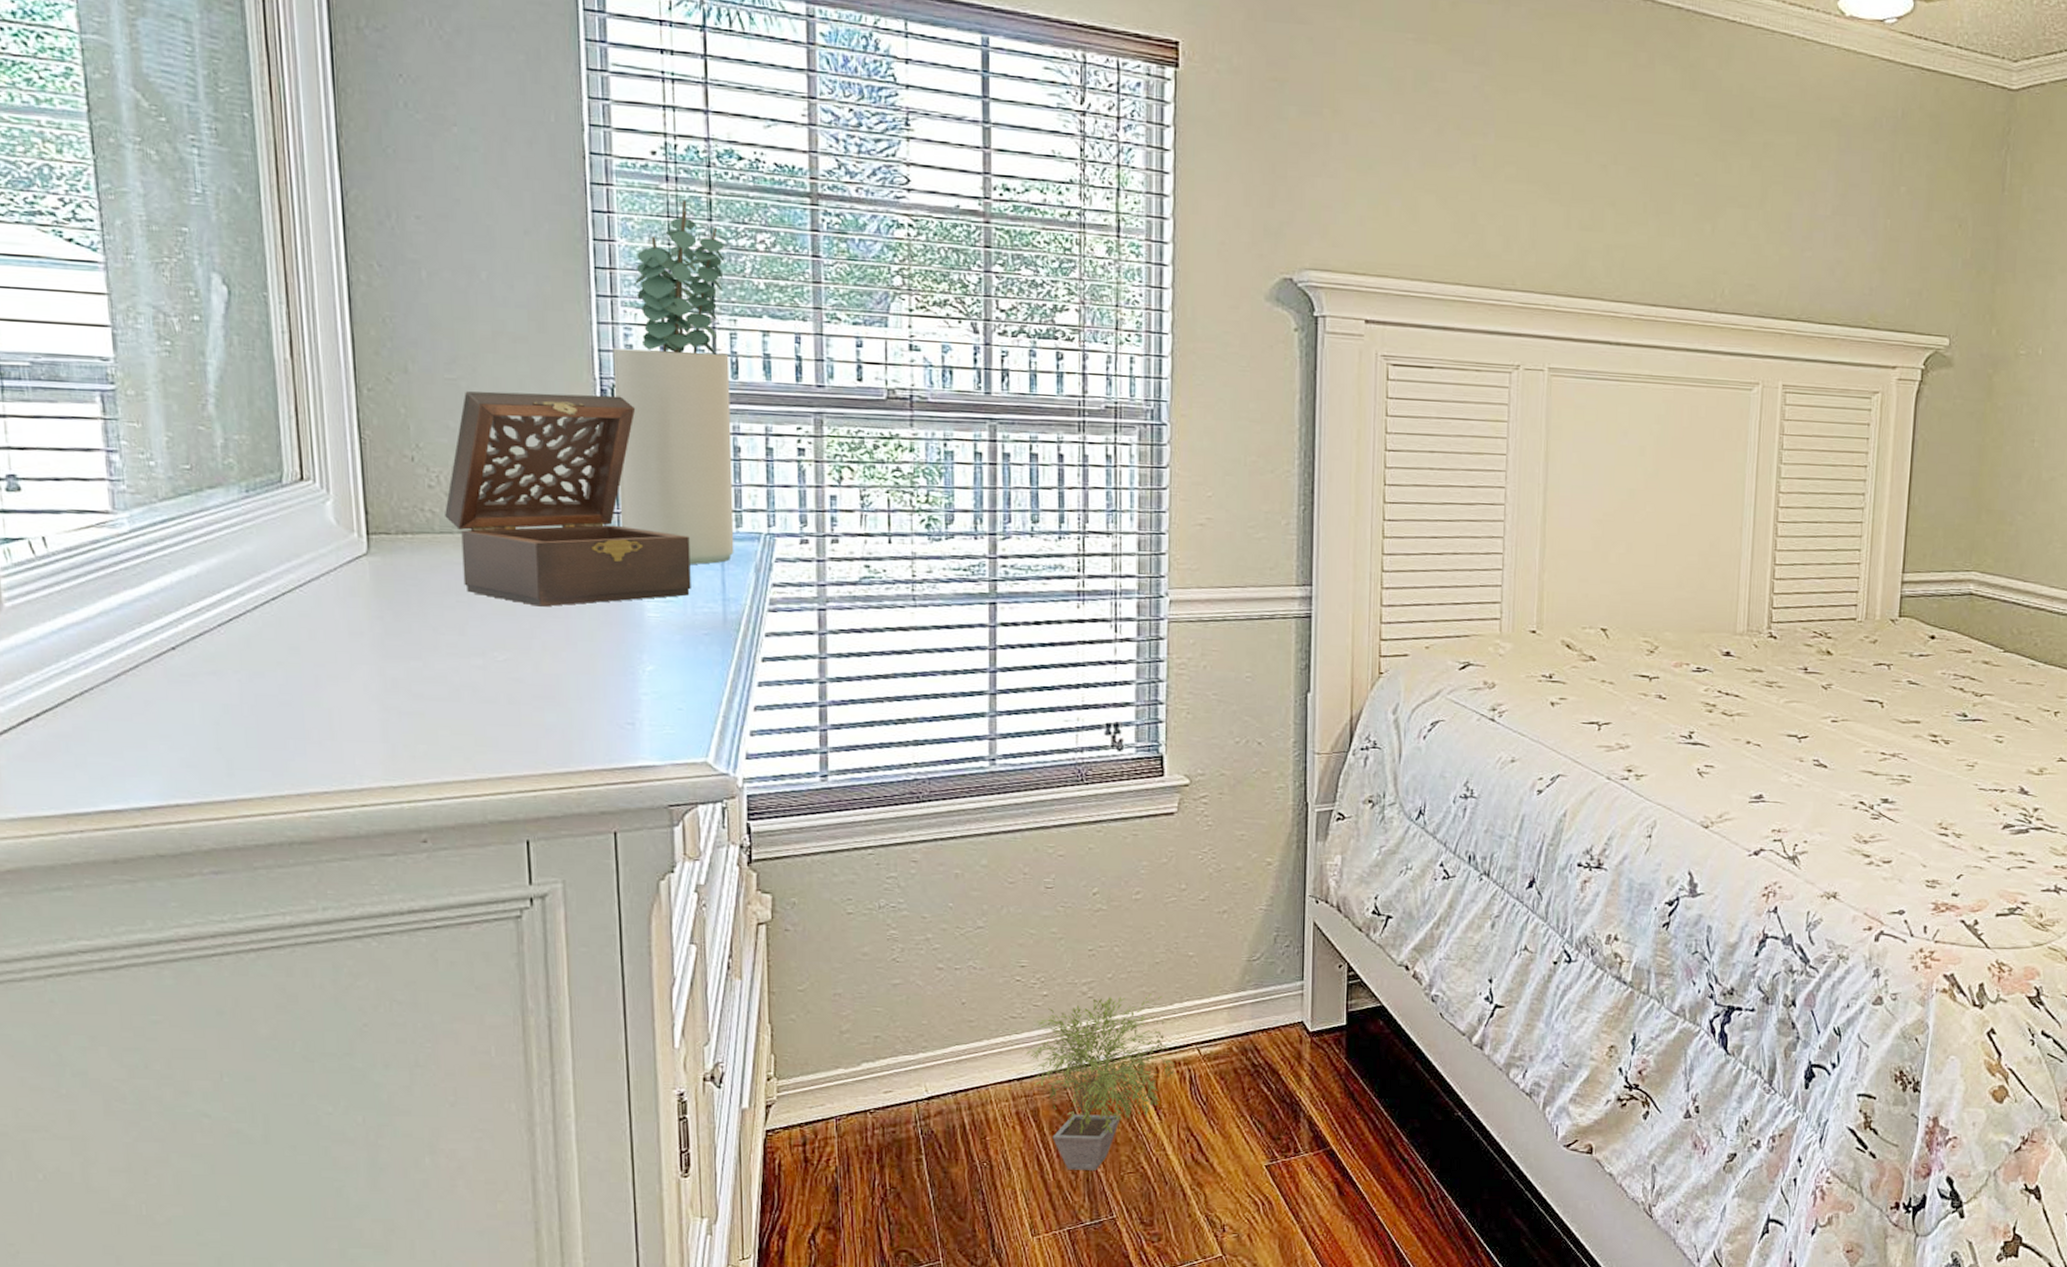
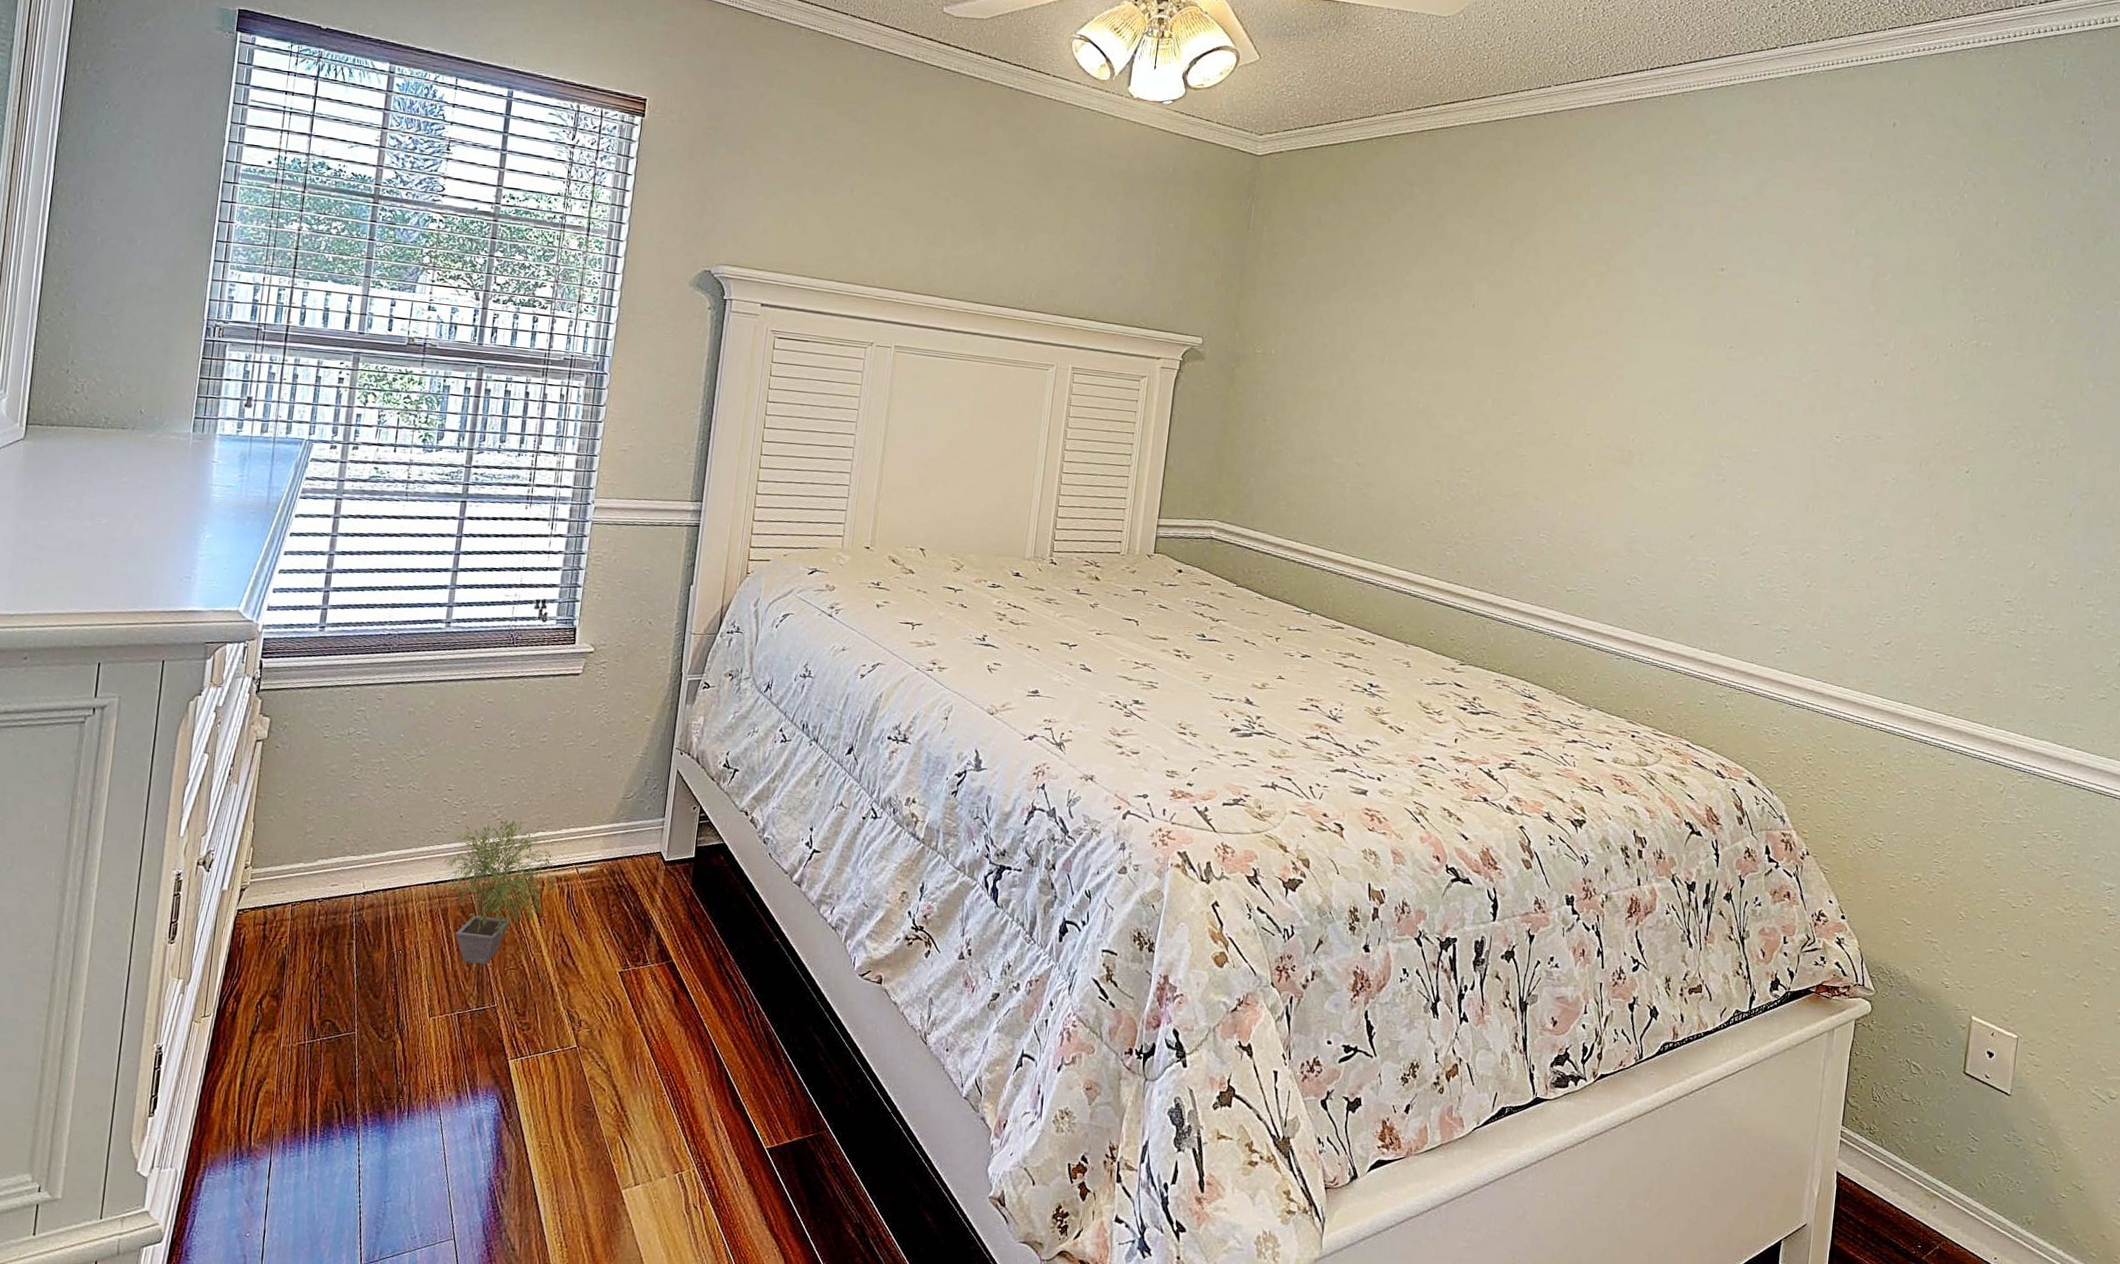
jewelry box: present [445,391,691,607] -> none [83,324,252,485]
vase: present [613,199,734,565] -> none [204,195,309,460]

